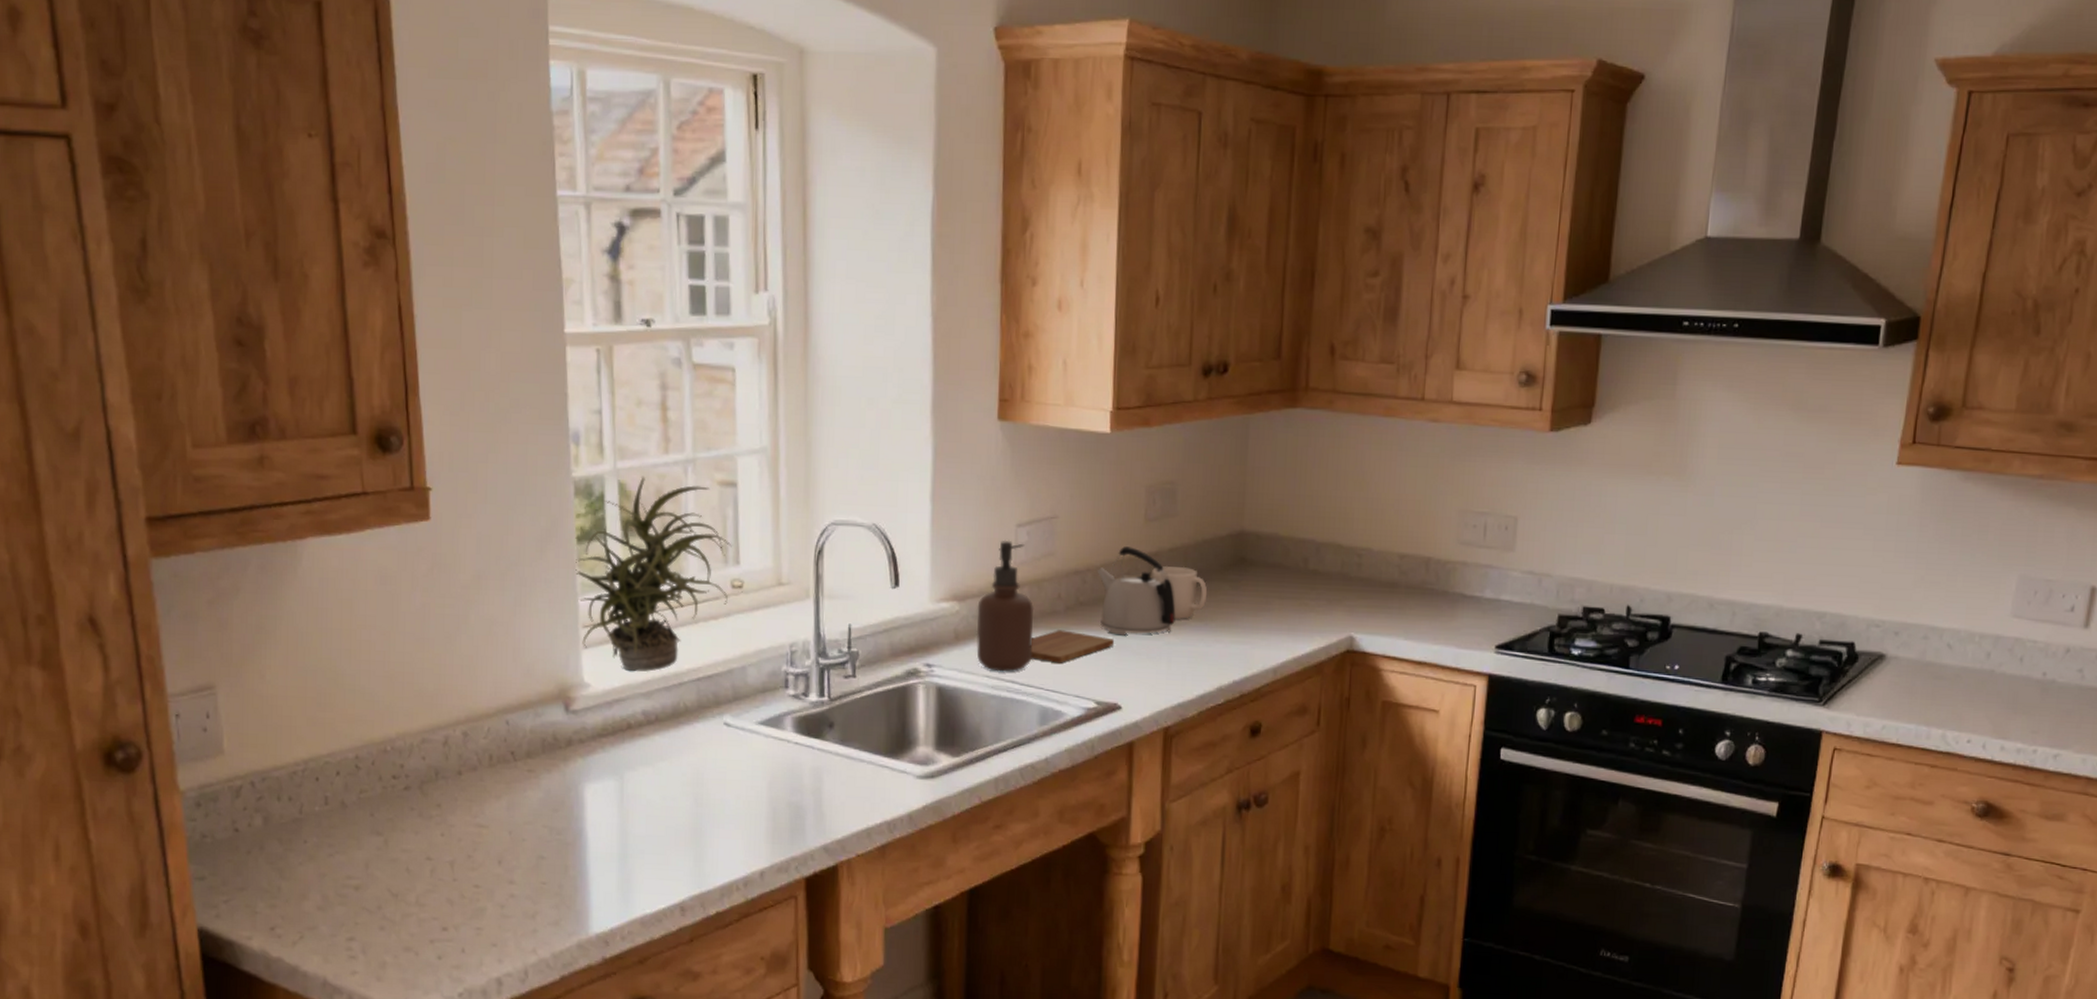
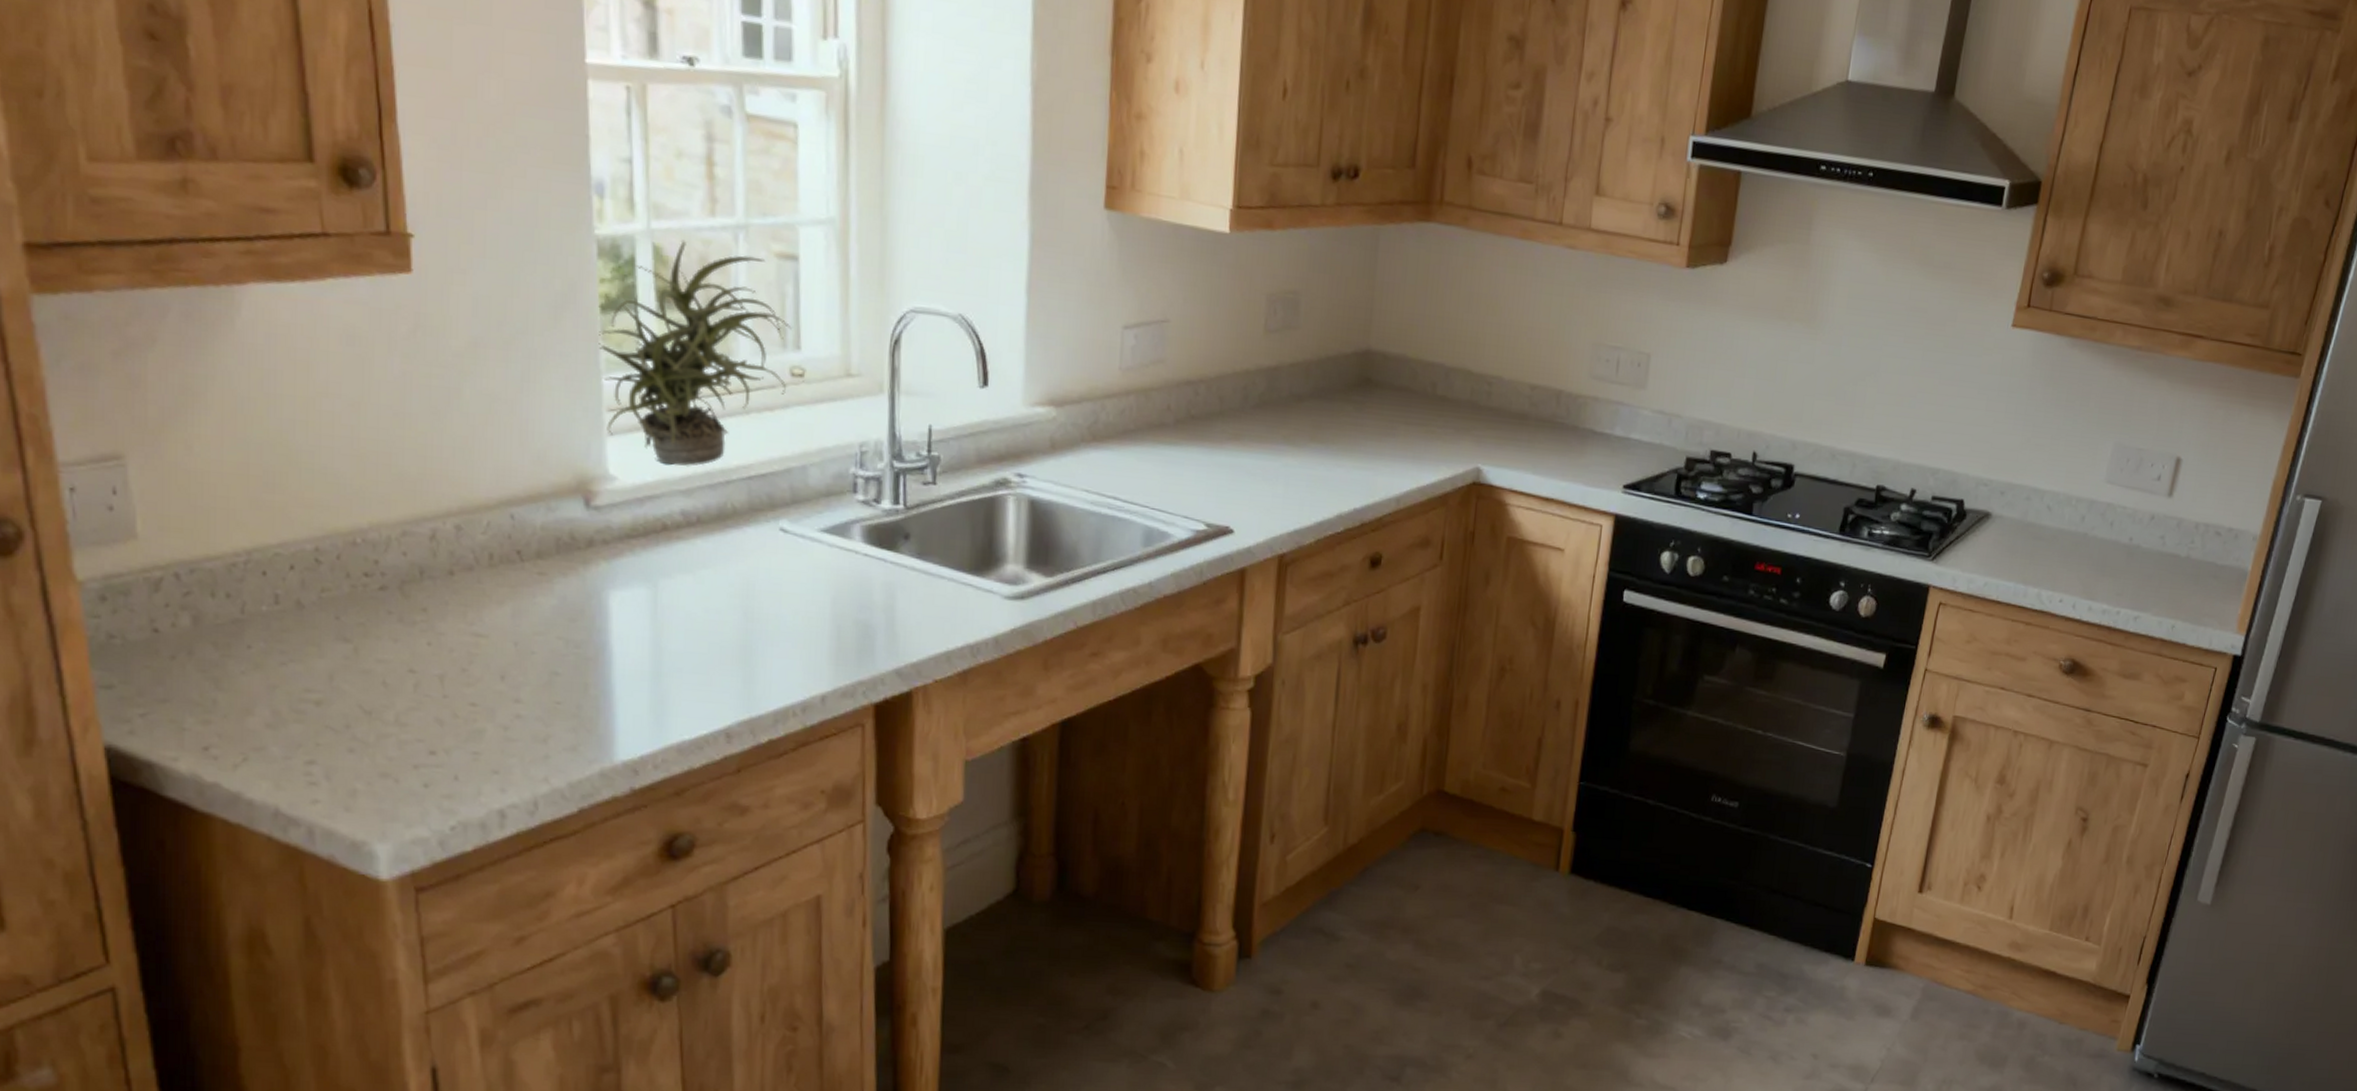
soap dispenser: present [976,540,1035,672] -> none [1075,342,1141,486]
cutting board: present [1031,630,1115,663] -> none [1136,444,1228,481]
kettle: present [1097,546,1176,636] -> none [1210,358,1295,454]
mug: present [1152,566,1208,620] -> none [1270,382,1330,441]

